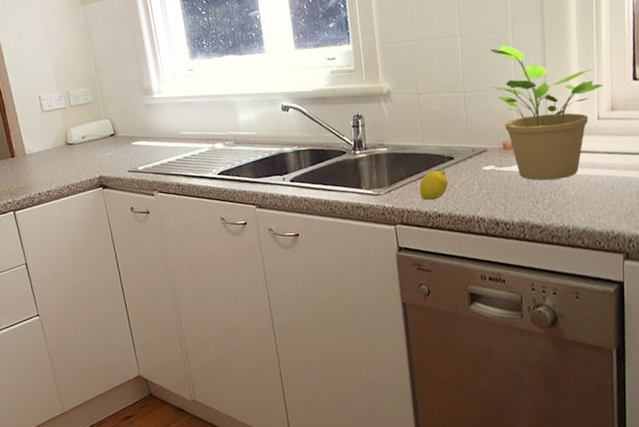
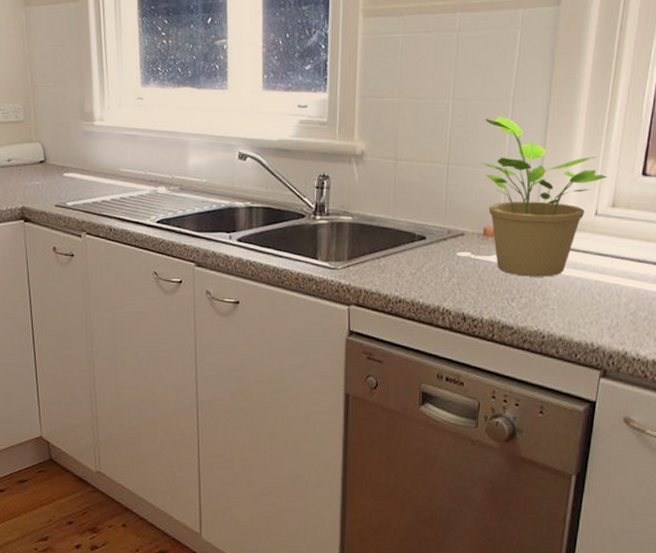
fruit: present [419,170,449,201] -> none [382,249,416,283]

